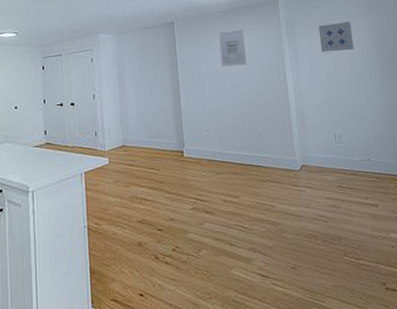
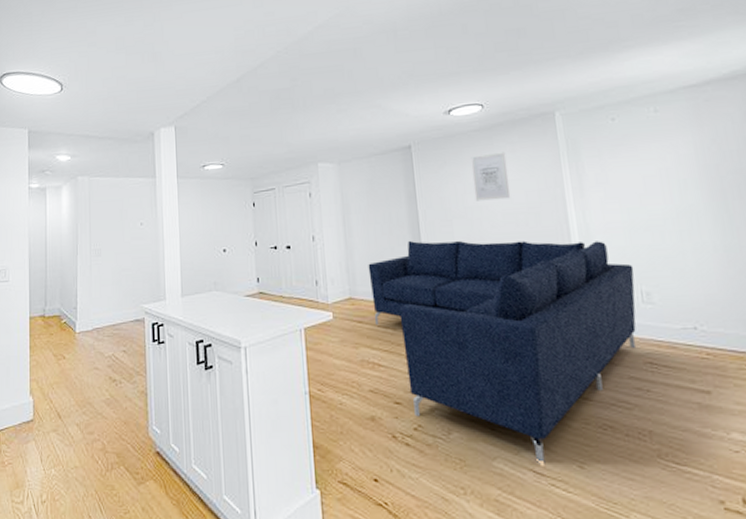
sofa: none [138,97,331,269] -> present [368,240,636,464]
wall art: present [319,21,354,52] -> none [615,136,671,180]

